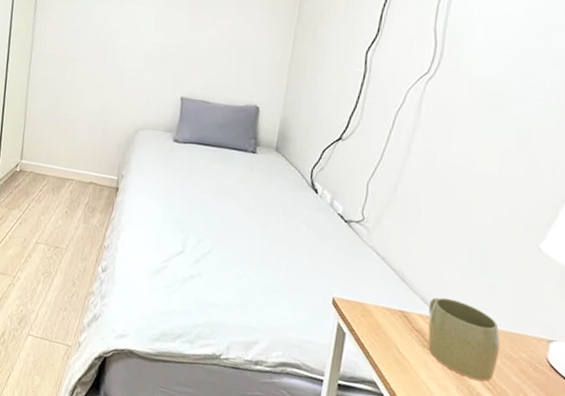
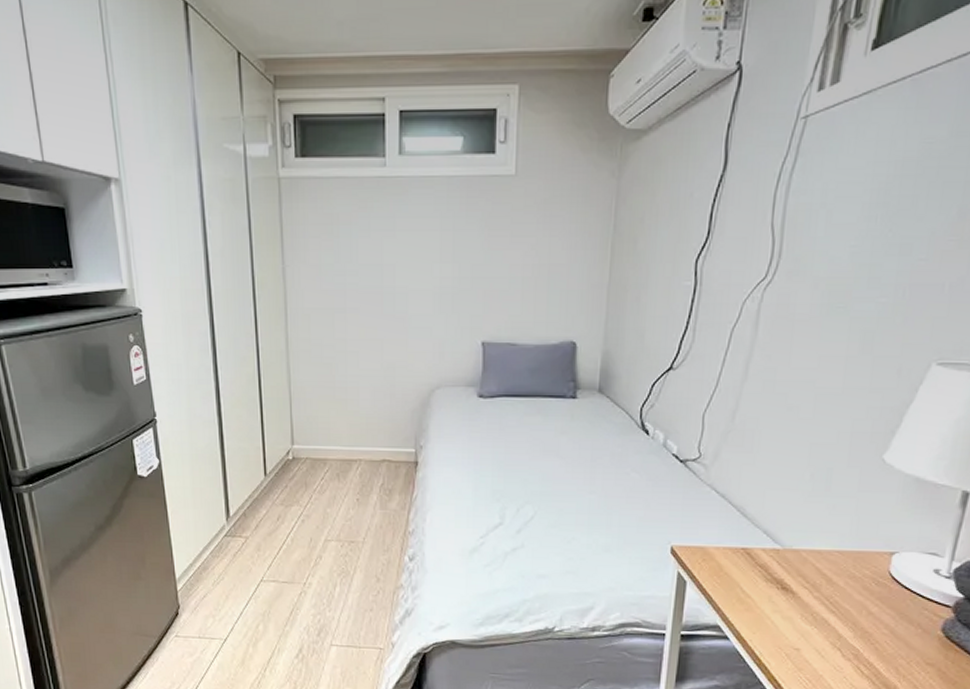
mug: present [428,297,501,381] -> none [771,526,844,605]

